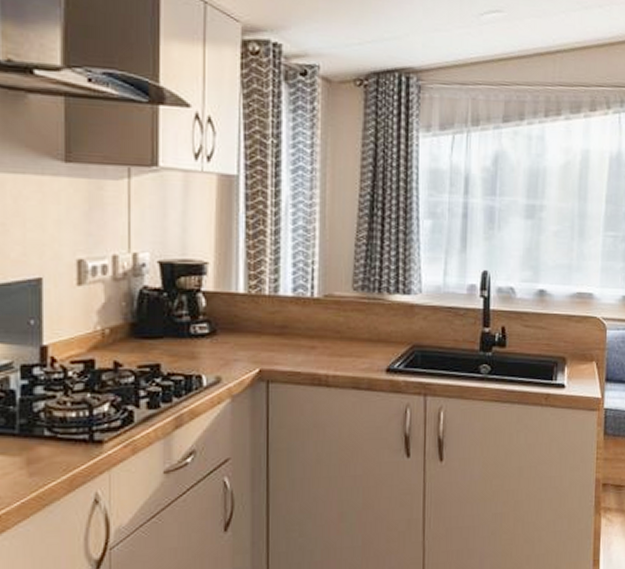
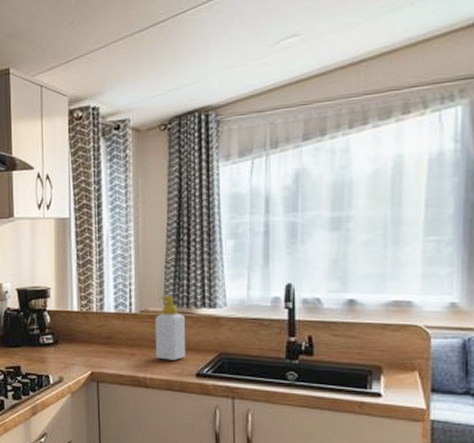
soap bottle: none [341,278,375,354] -> present [156,295,185,360]

